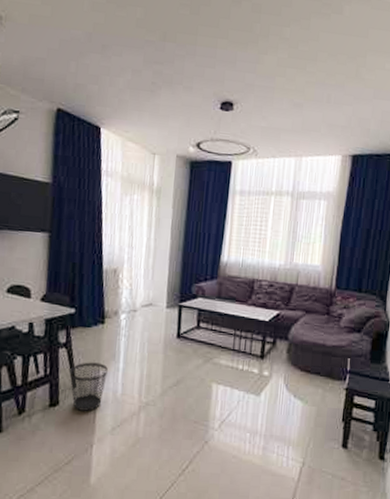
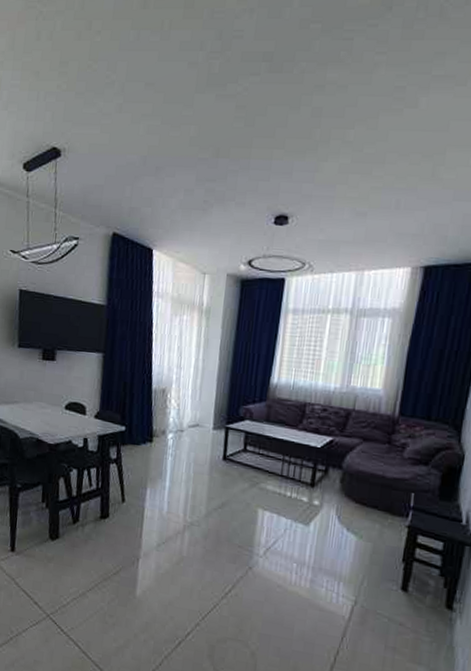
wastebasket: present [69,362,108,411] -> none [119,478,155,526]

